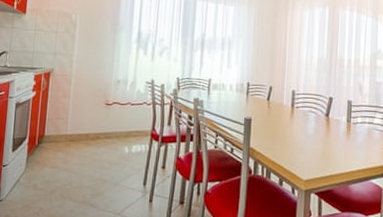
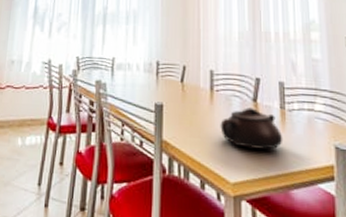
teapot: none [298,121,347,154] -> present [220,107,283,150]

